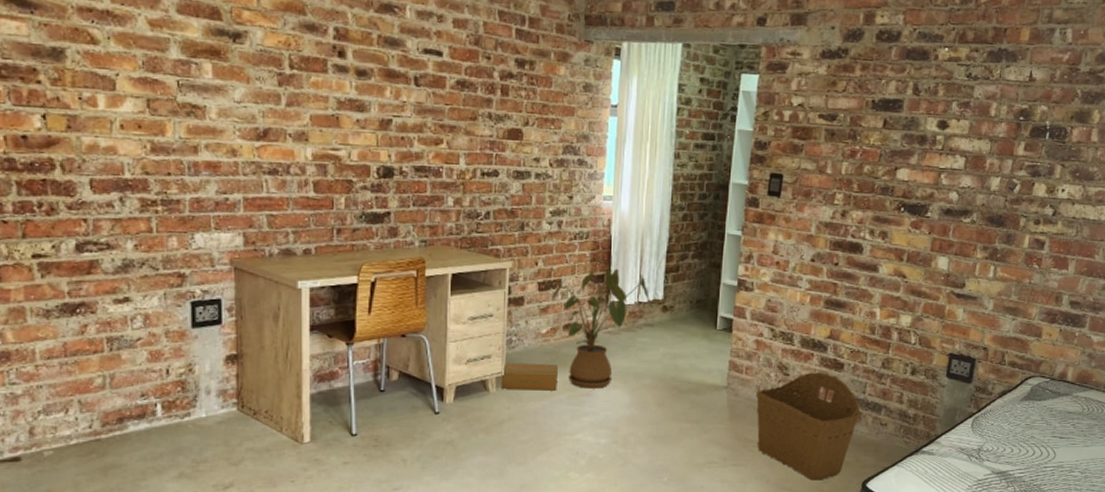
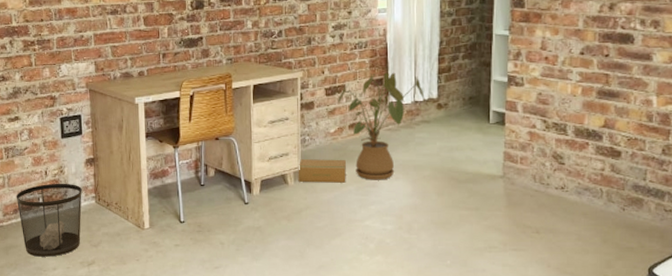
waste bin: none [121,385,220,479] -> present [16,183,83,257]
wicker basket: present [755,372,861,481] -> none [532,160,642,266]

